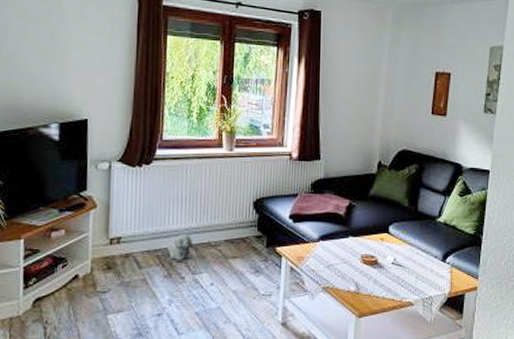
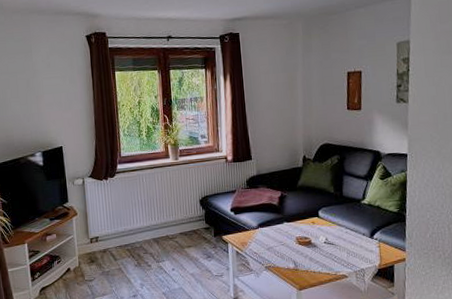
plush toy: present [167,234,194,260] -> none [135,230,155,252]

